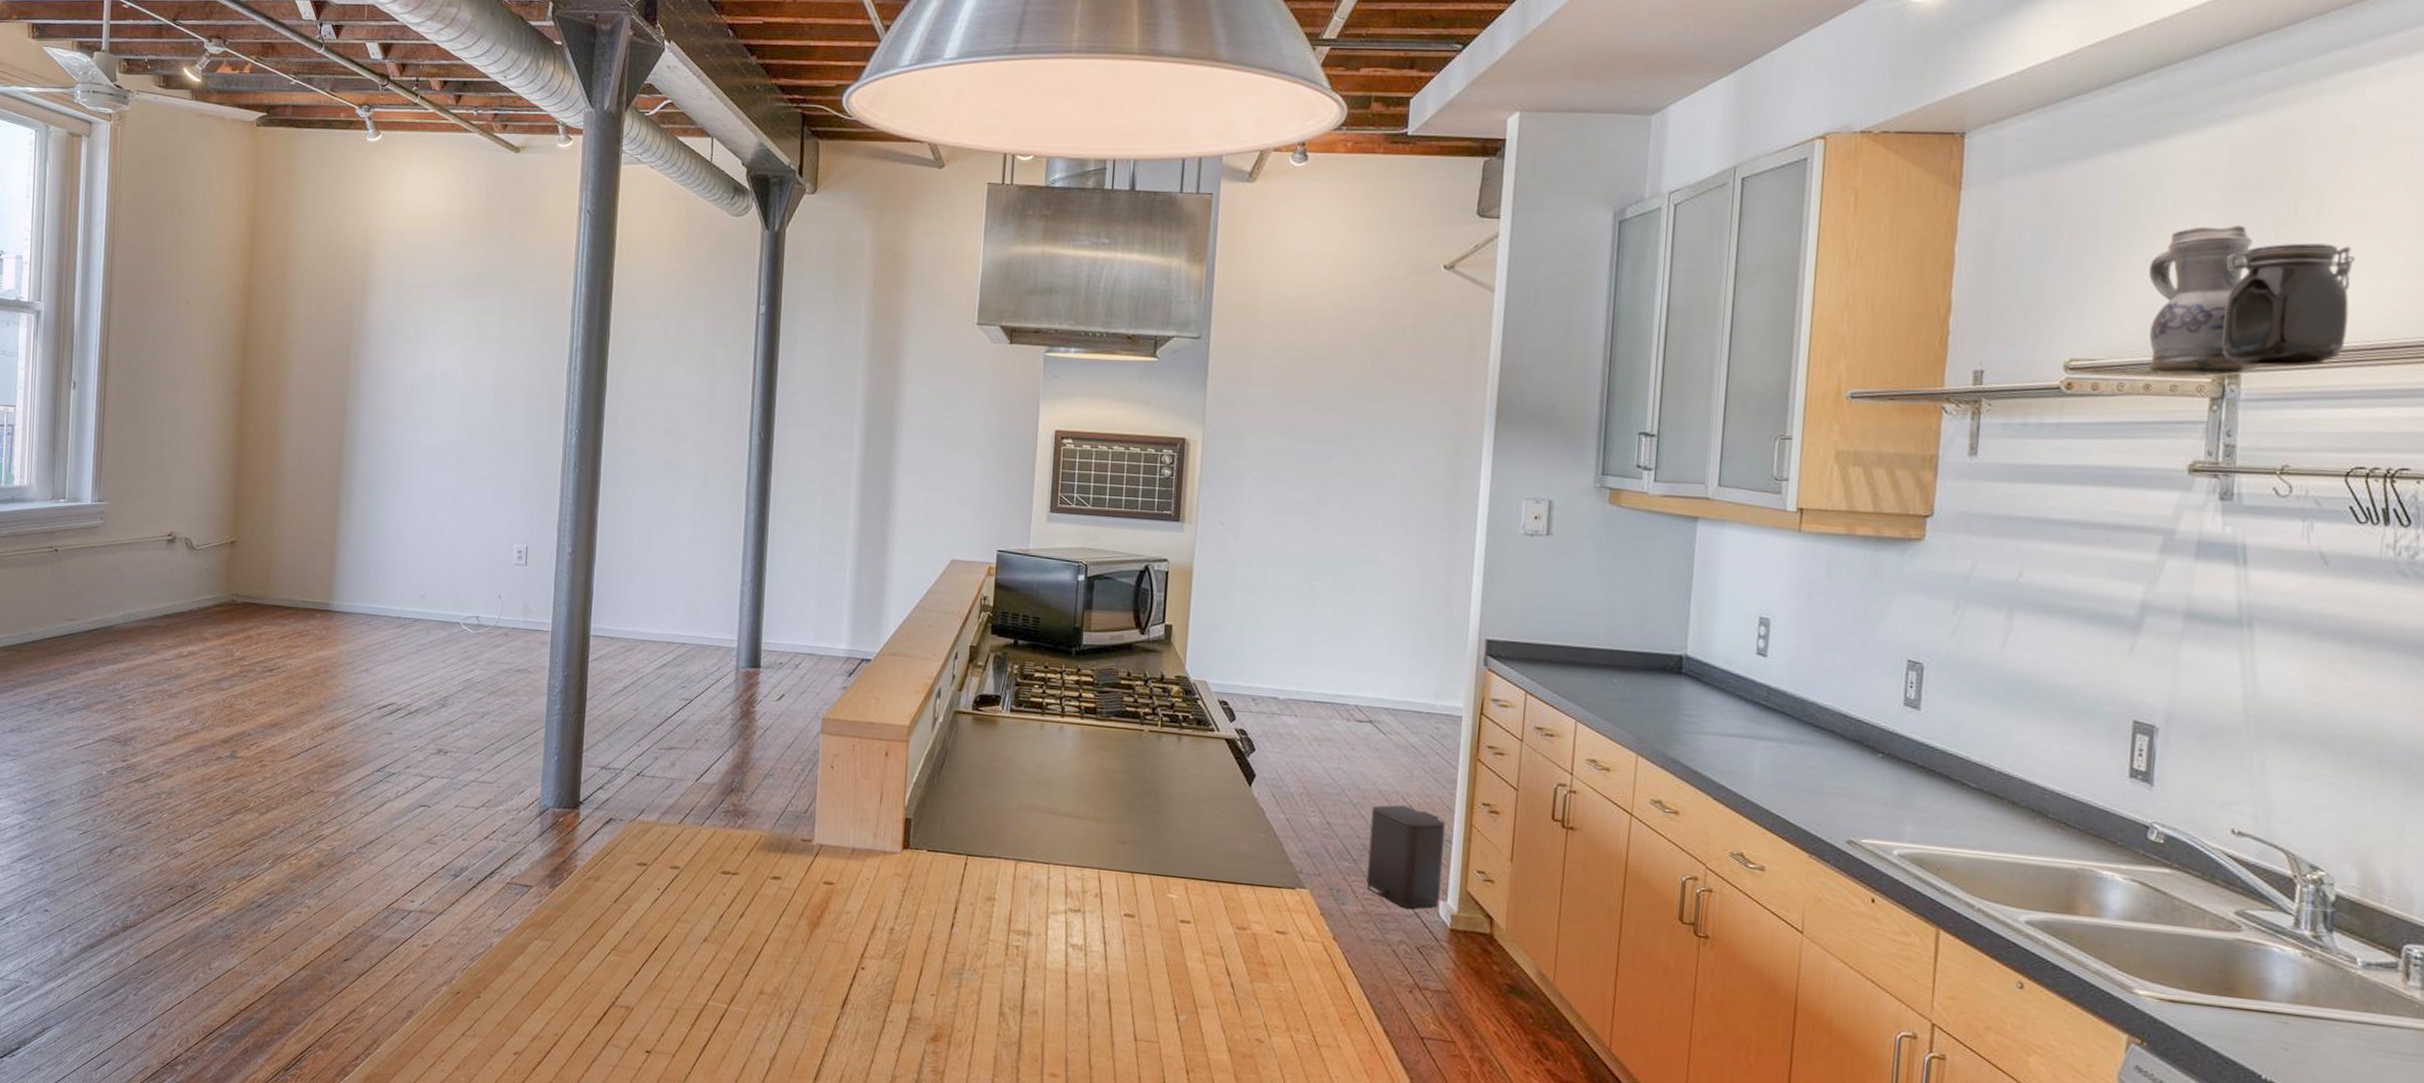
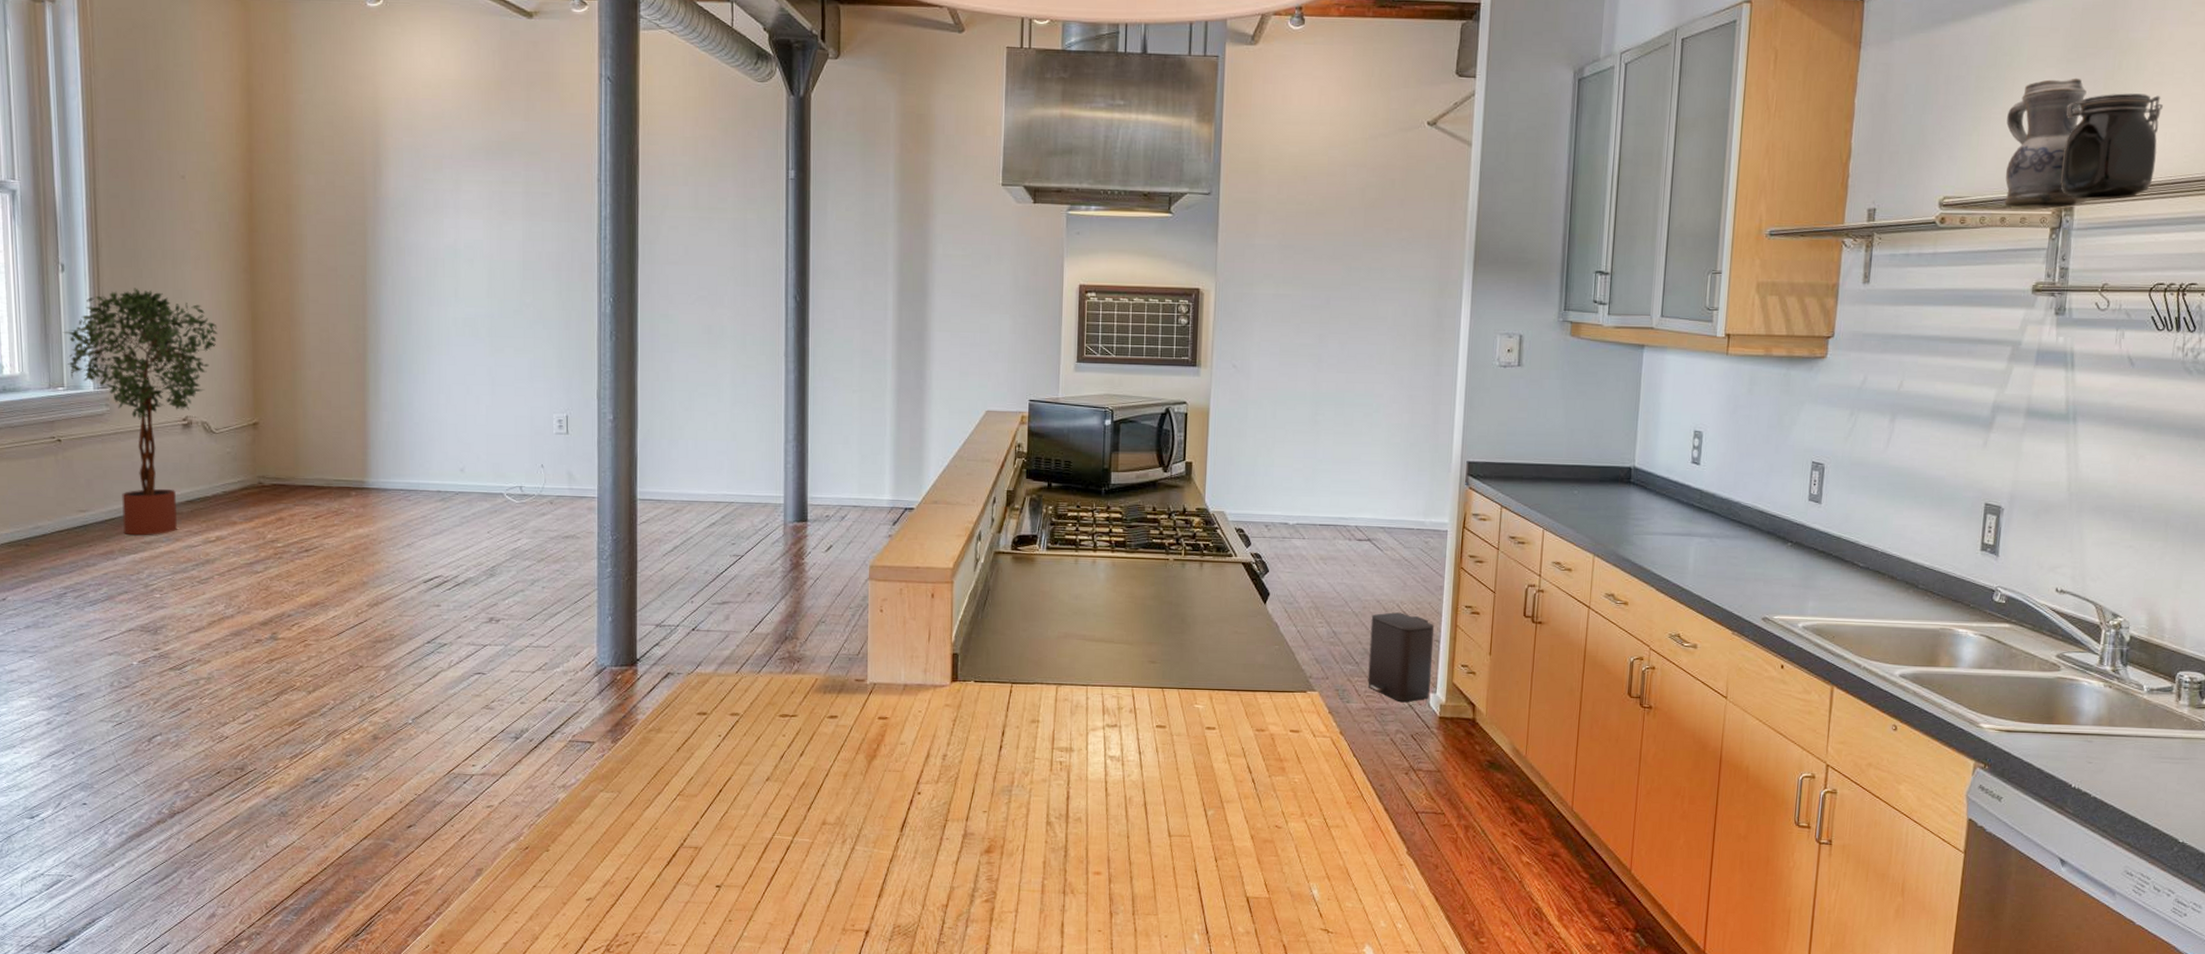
potted tree: none [69,406,207,647] -> present [62,288,218,536]

